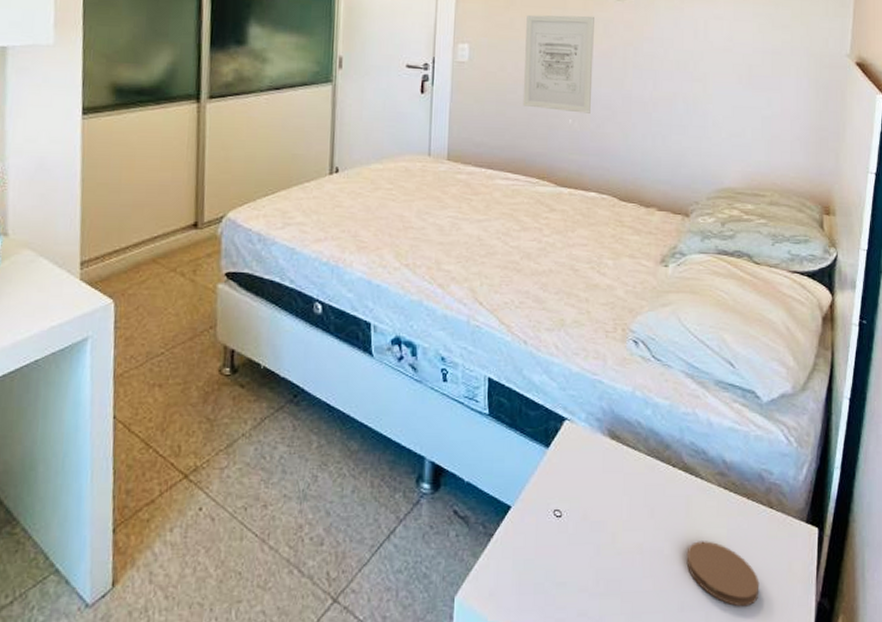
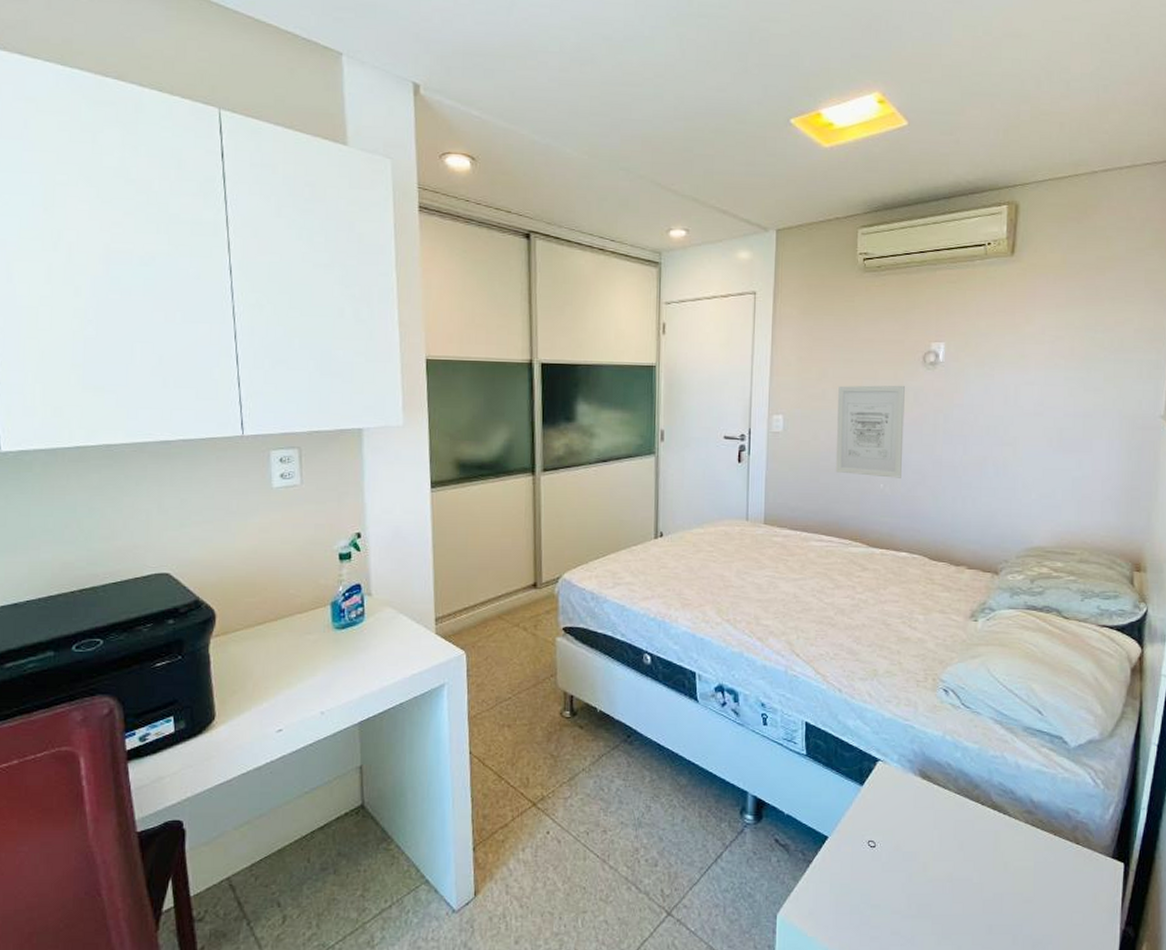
coaster: present [686,541,760,607] -> none [994,872,1065,932]

